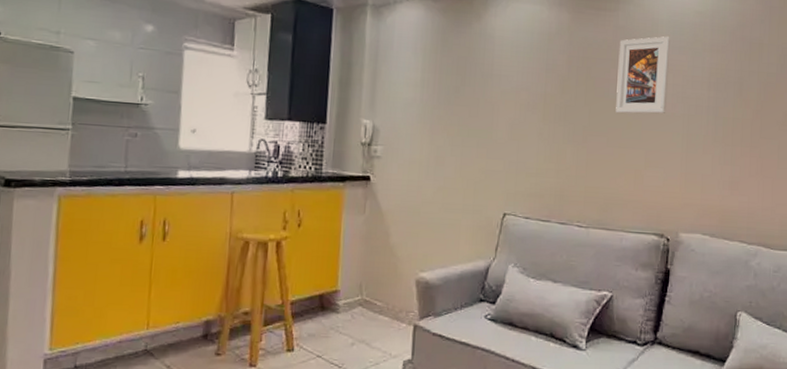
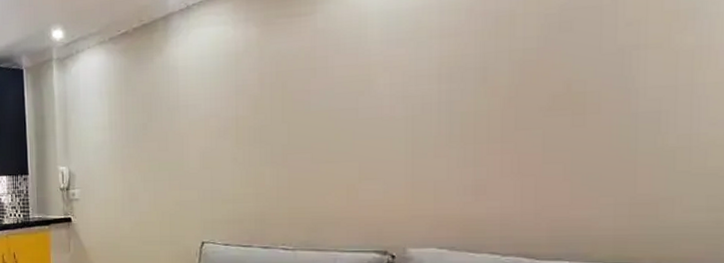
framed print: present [616,36,671,114] -> none [319,30,385,126]

